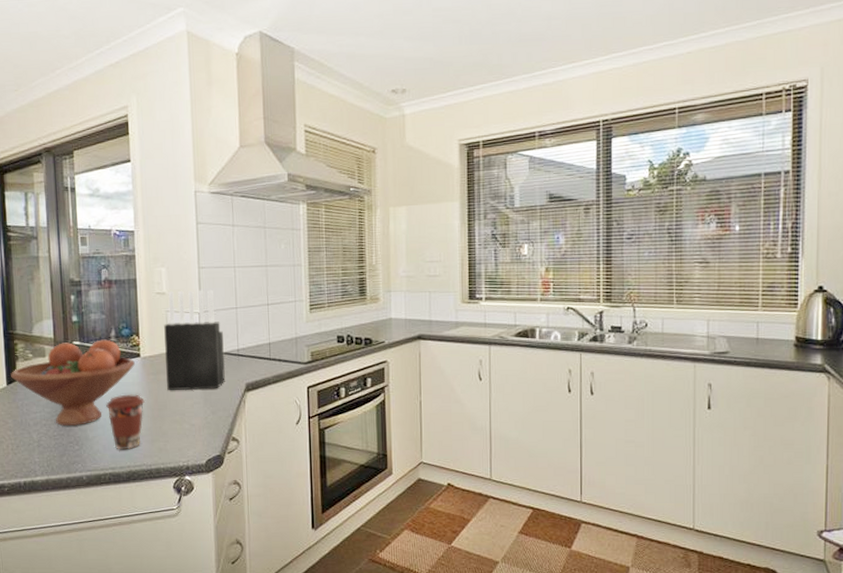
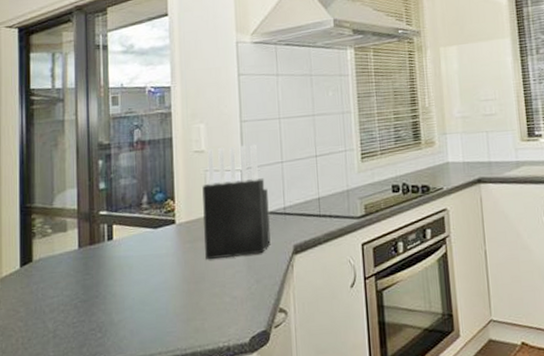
fruit bowl: present [11,339,135,426] -> none [26,206,169,310]
coffee cup: present [106,394,145,450] -> none [135,266,180,334]

